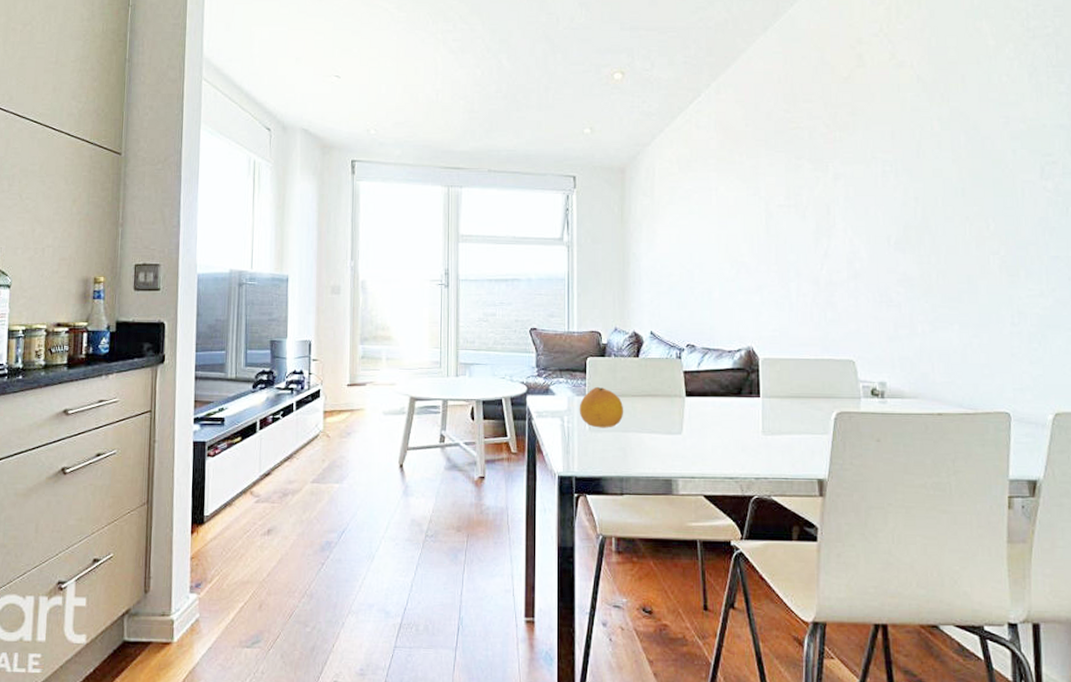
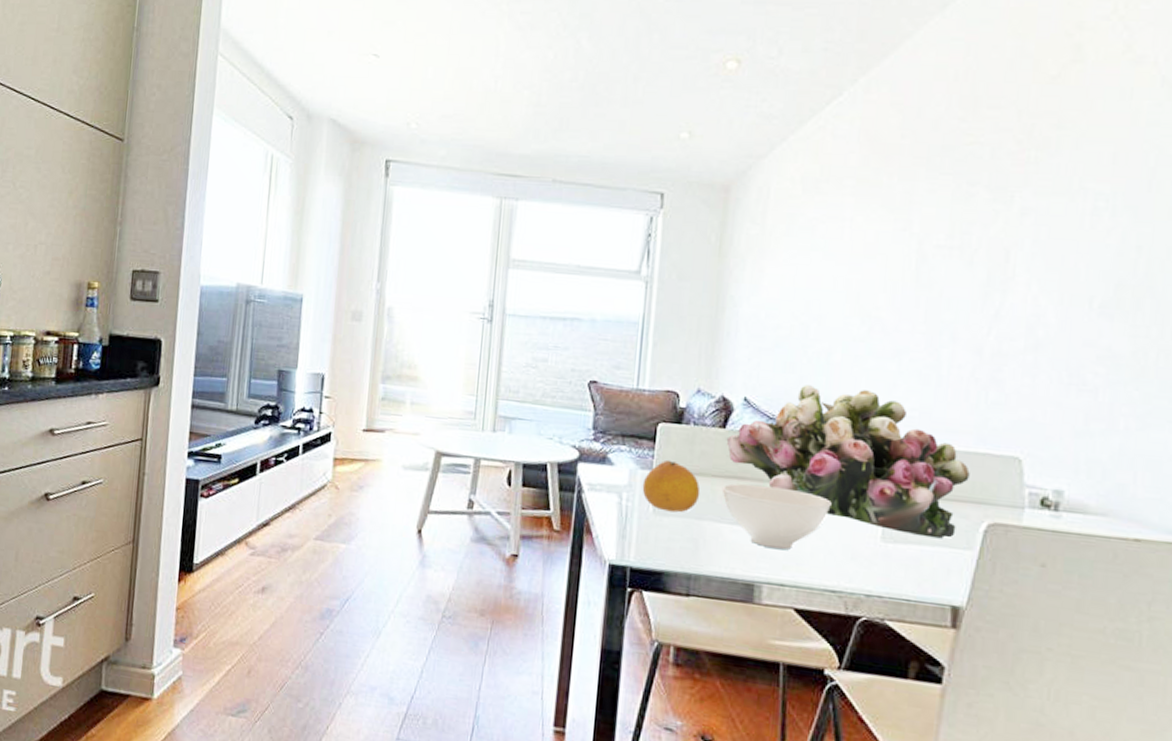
flower arrangement: none [640,318,820,428] -> present [726,385,970,539]
bowl: none [640,399,723,450] -> present [722,483,832,550]

